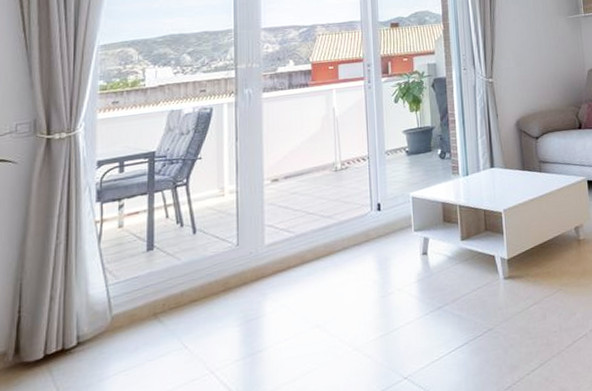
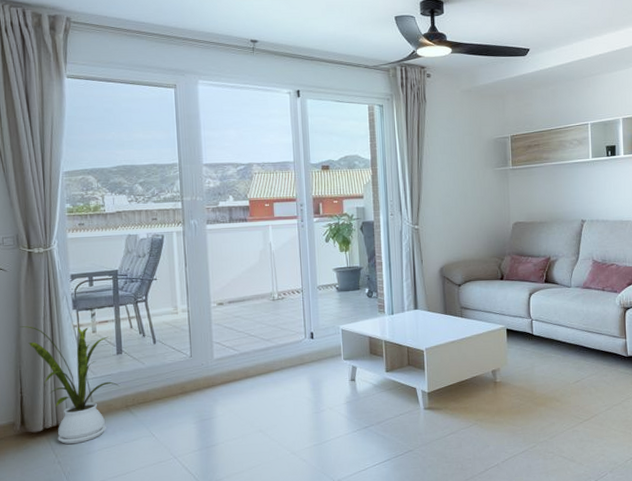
house plant: none [27,222,148,372] -> present [20,326,120,444]

